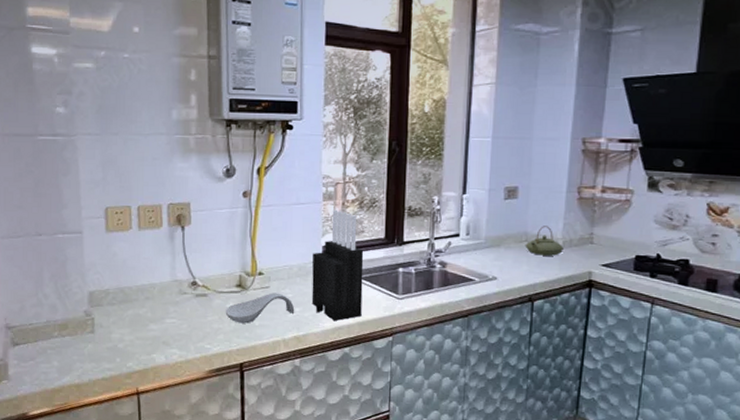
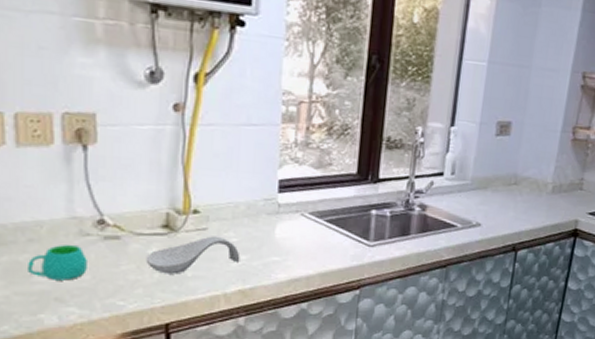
mug: none [145,301,185,329] -> present [28,245,87,281]
knife block: present [311,209,364,322] -> none [262,134,331,272]
teapot: present [525,226,565,256] -> none [513,168,554,202]

